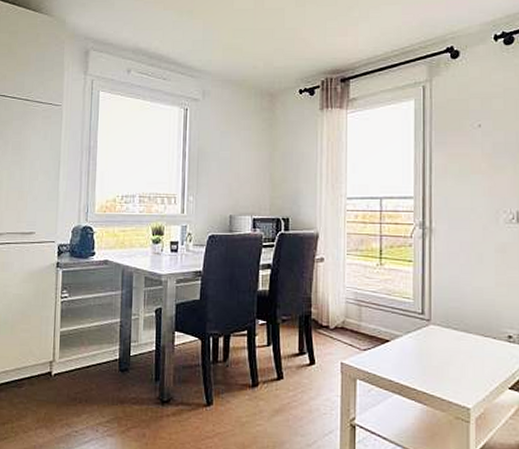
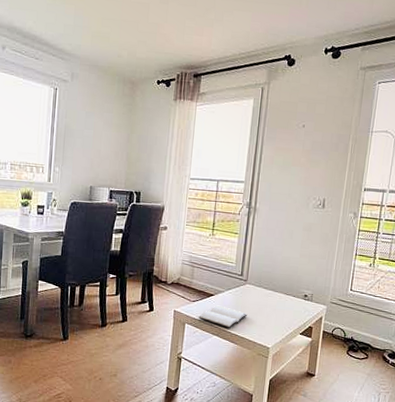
book: none [373,354,436,383] -> present [198,305,248,328]

